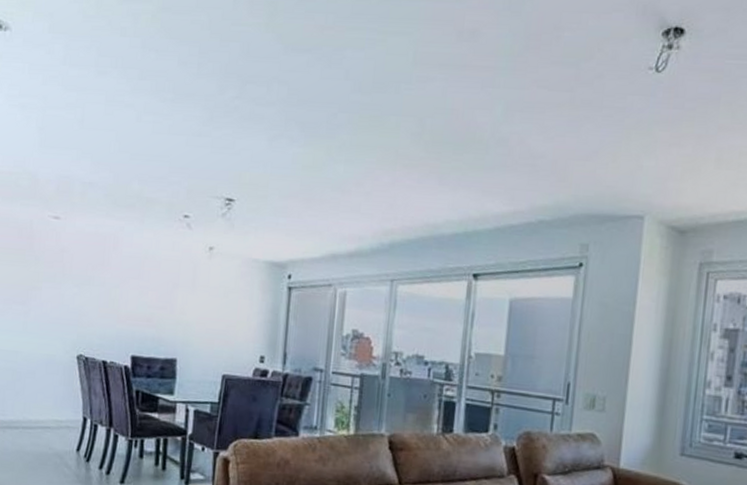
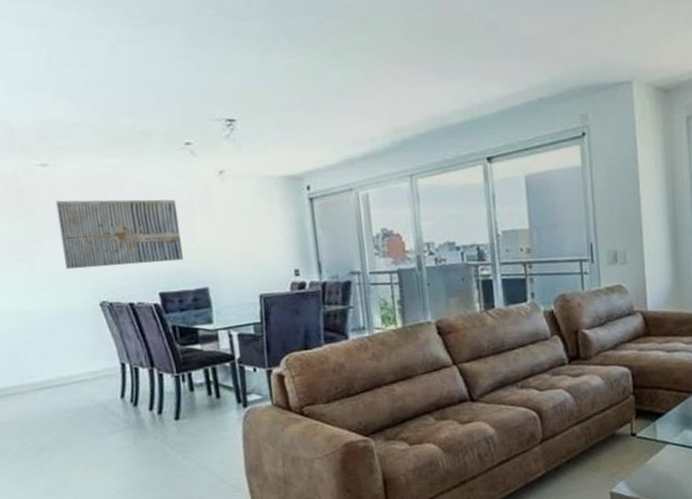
wall art: none [54,252,164,327] -> present [55,199,183,270]

